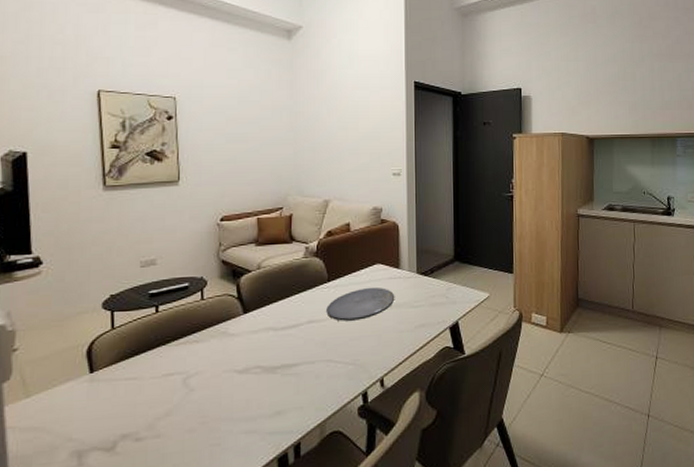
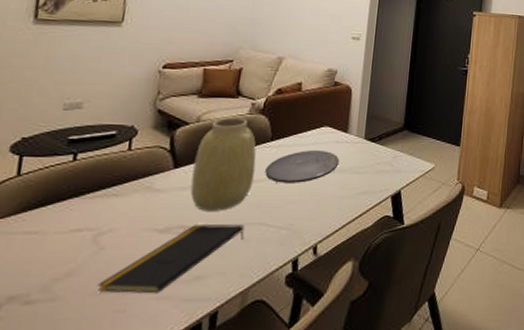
notepad: none [193,362,315,429] -> present [97,224,244,294]
vase: none [261,261,317,352] -> present [190,117,257,211]

